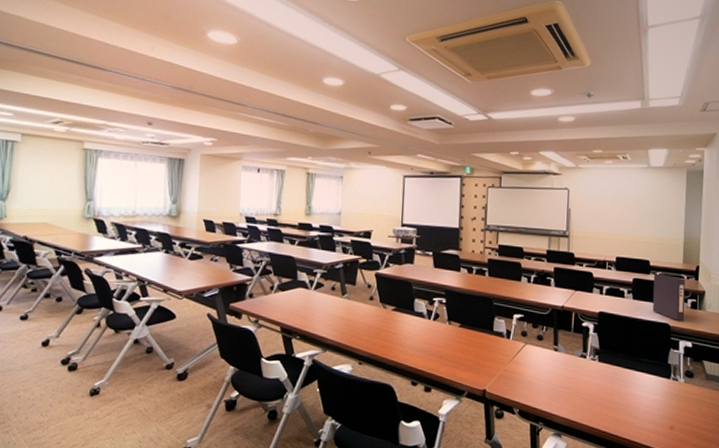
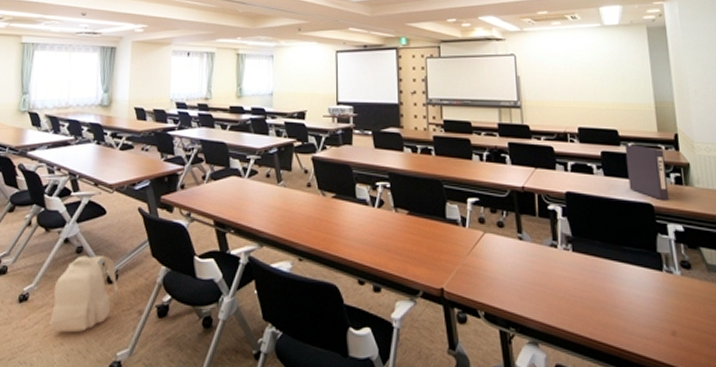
backpack: none [120,355,189,423] -> present [48,255,119,333]

